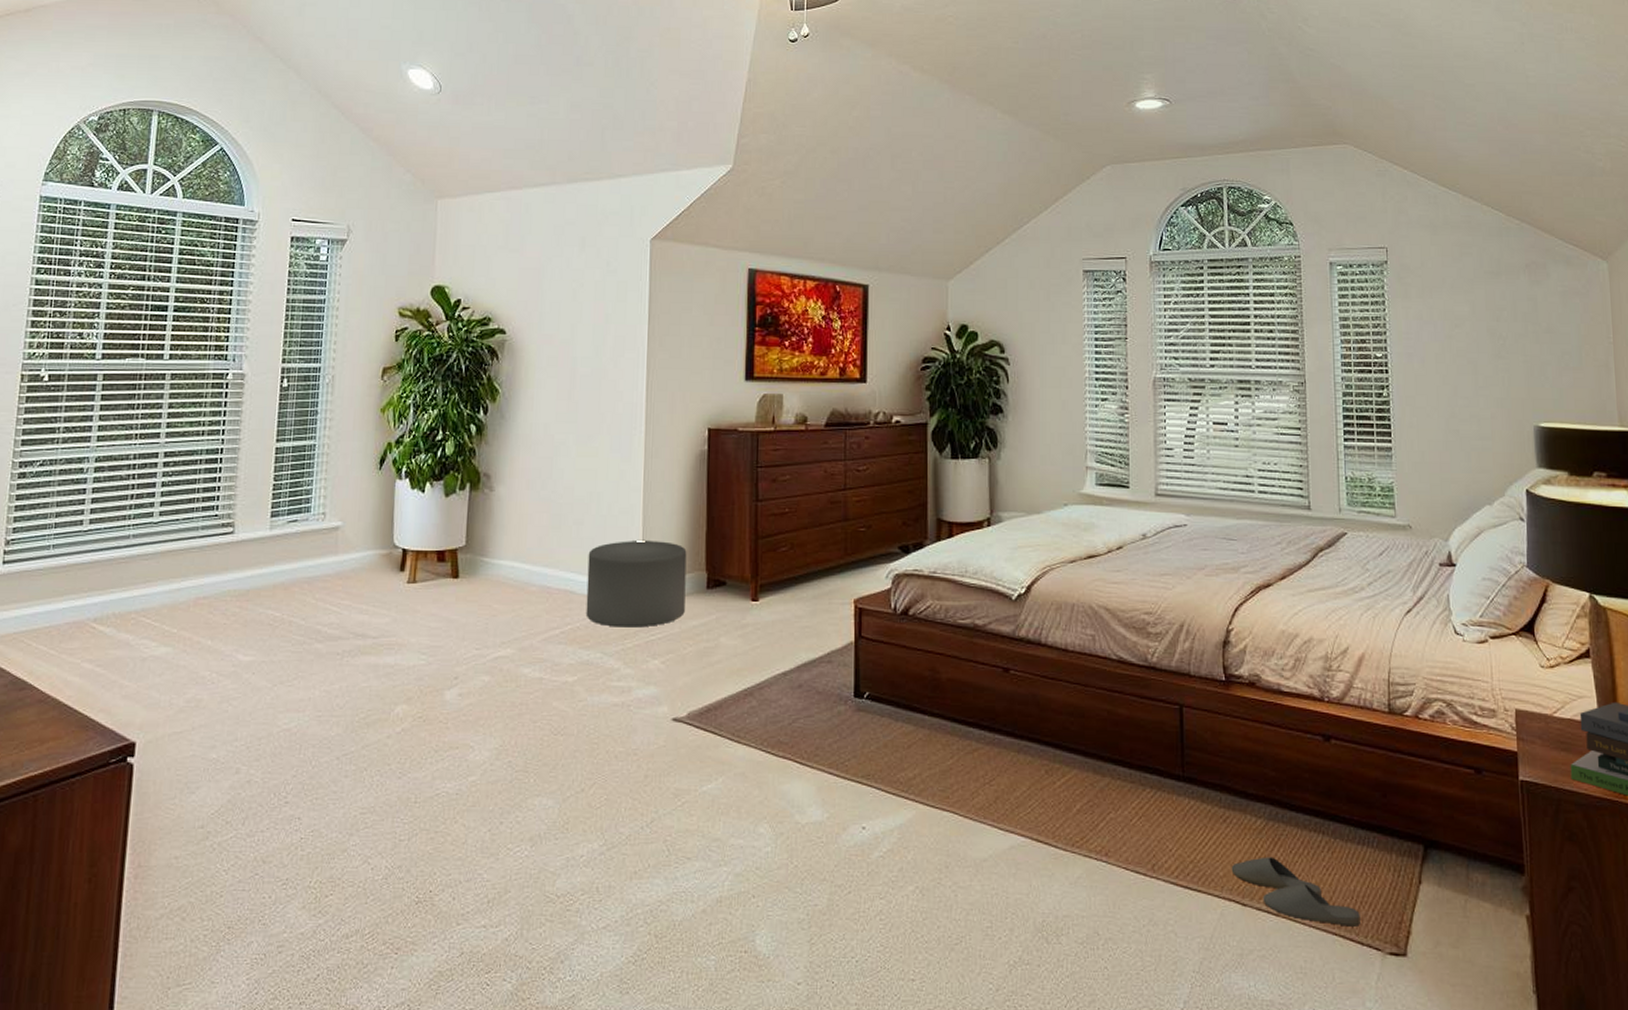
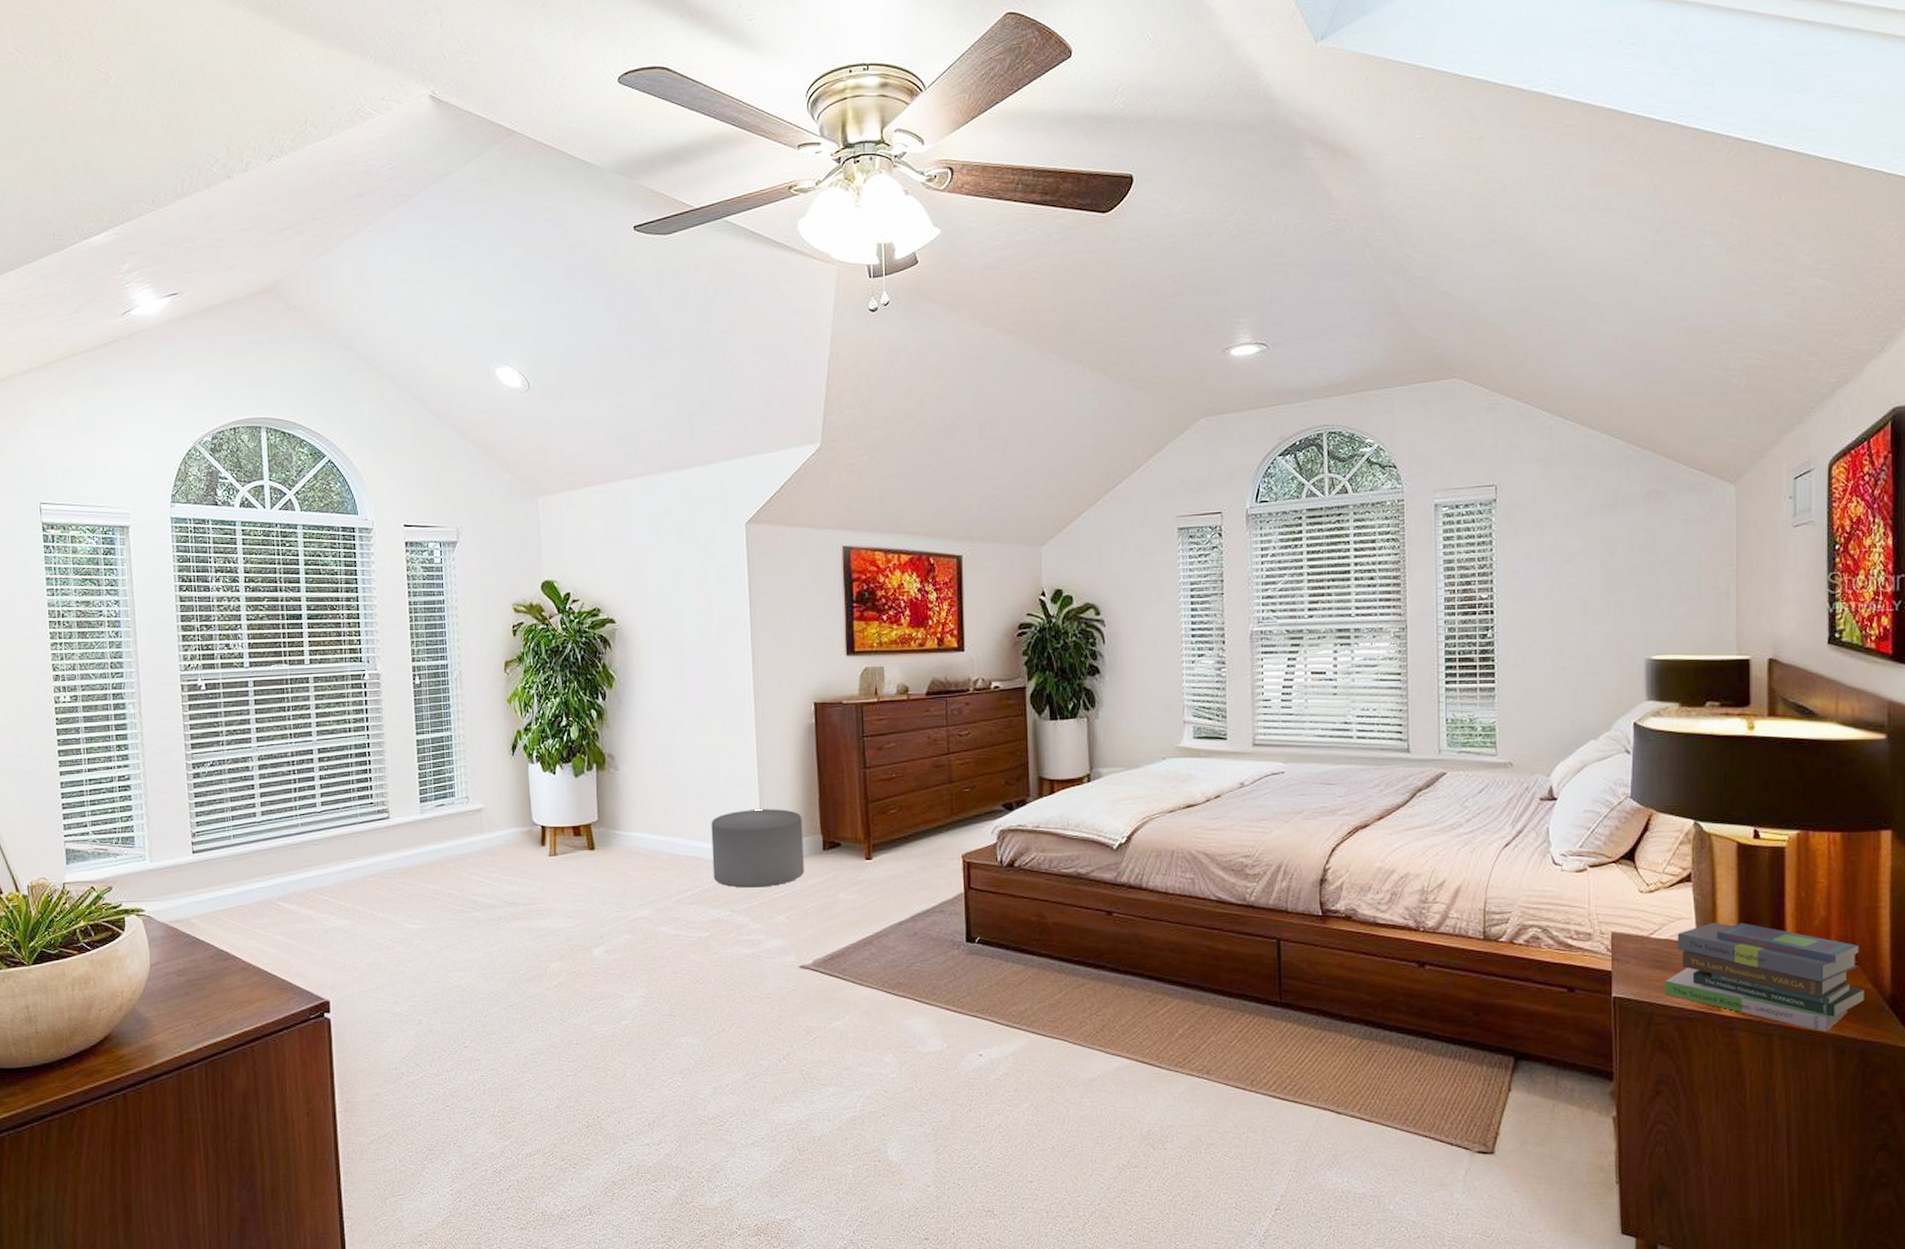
slippers: present [1231,857,1360,927] -> none [1326,1071,1450,1130]

